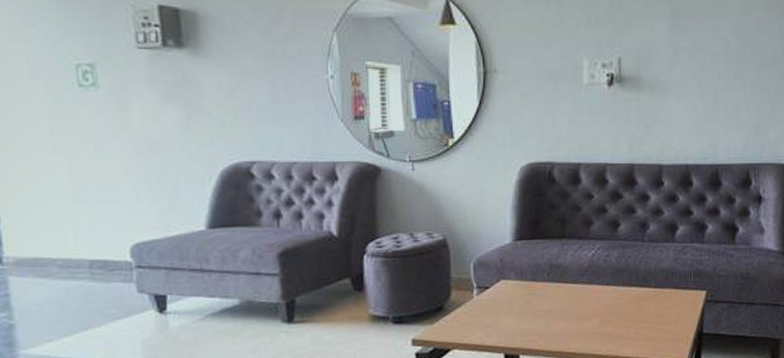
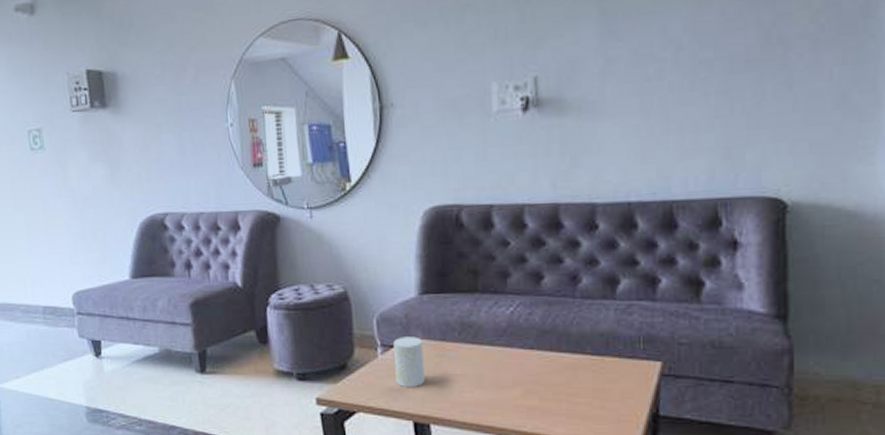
cup: none [489,278,516,324] -> present [393,337,425,387]

